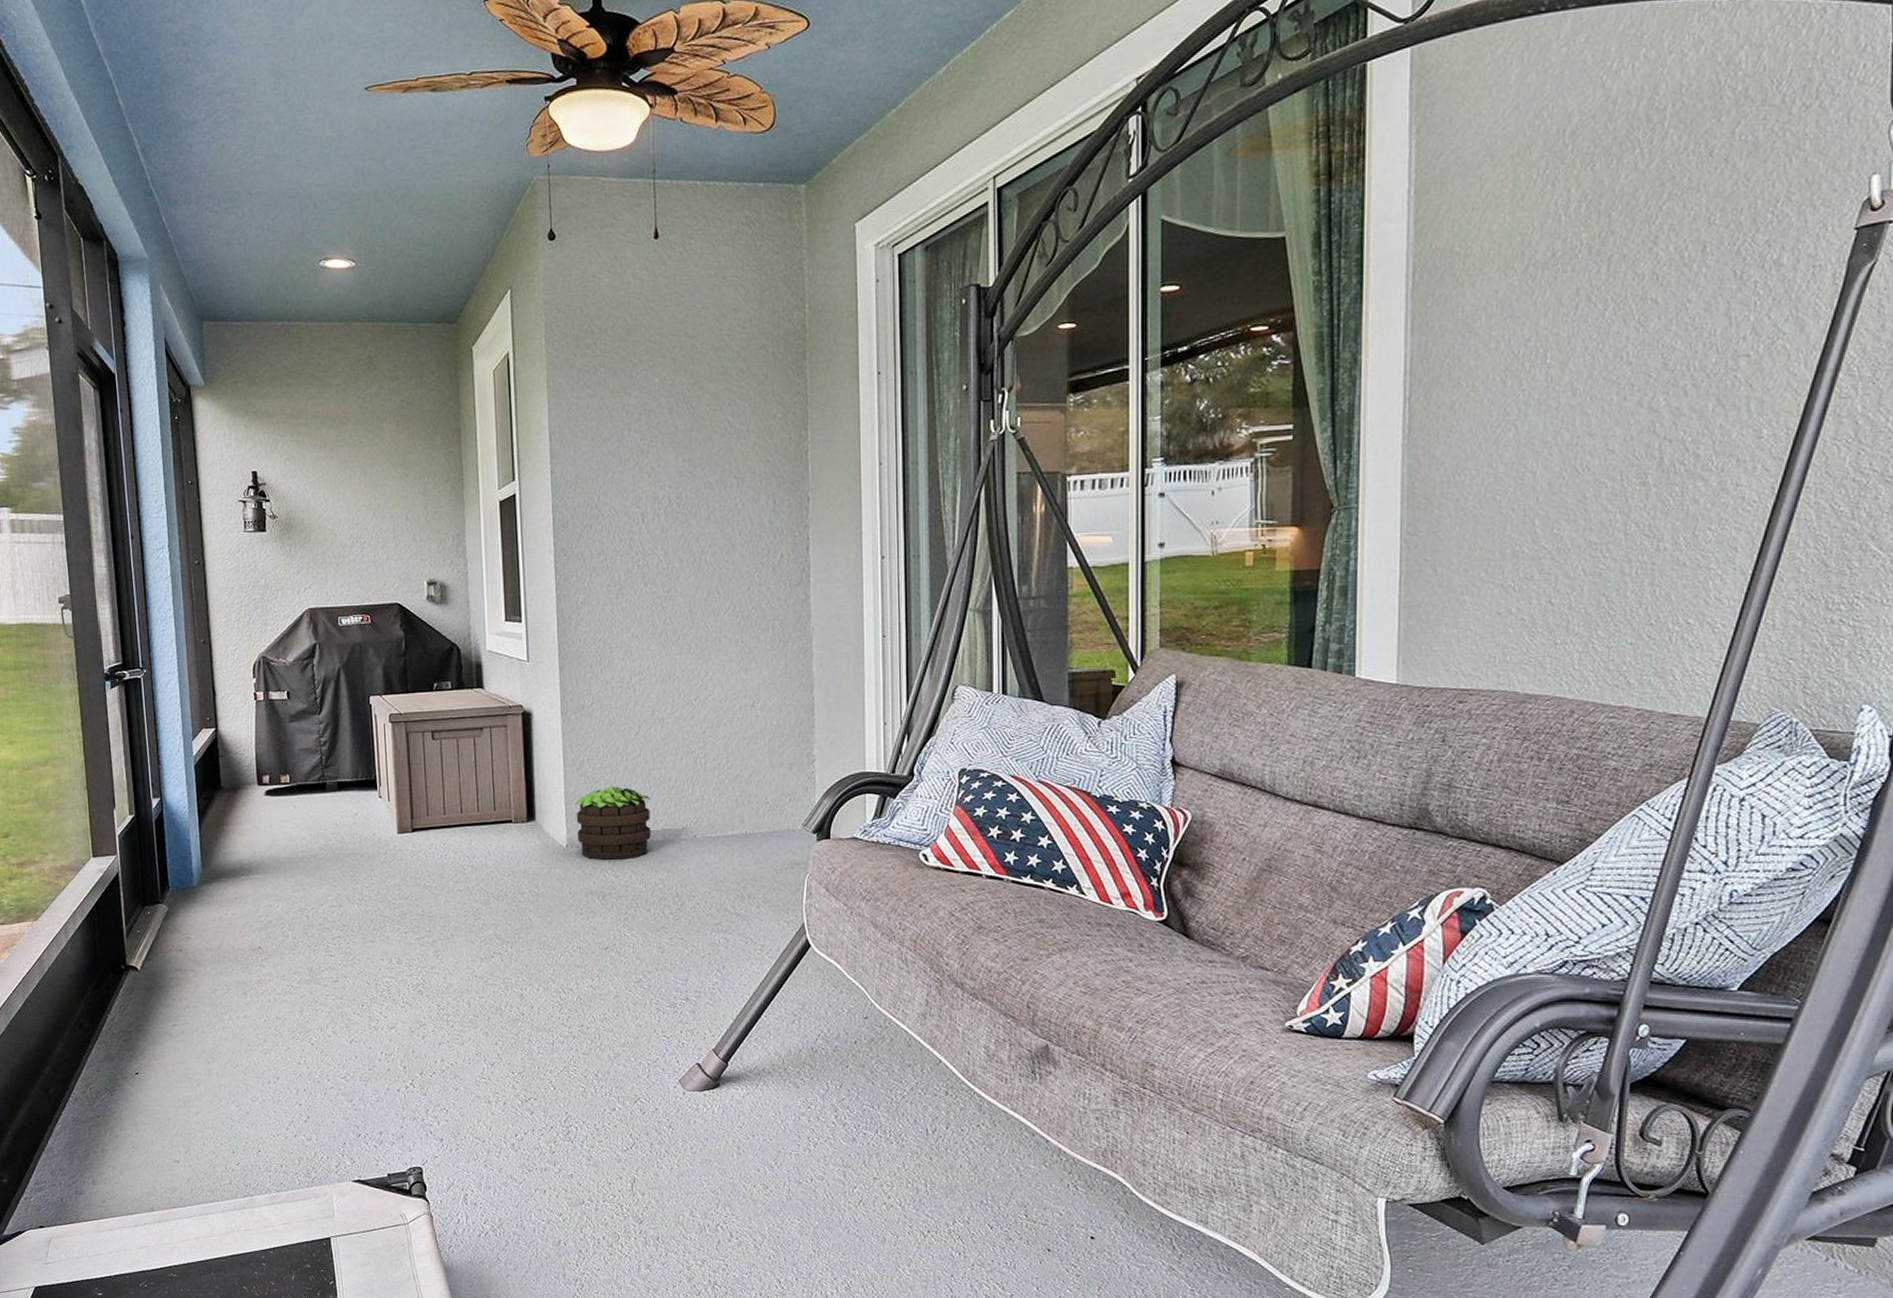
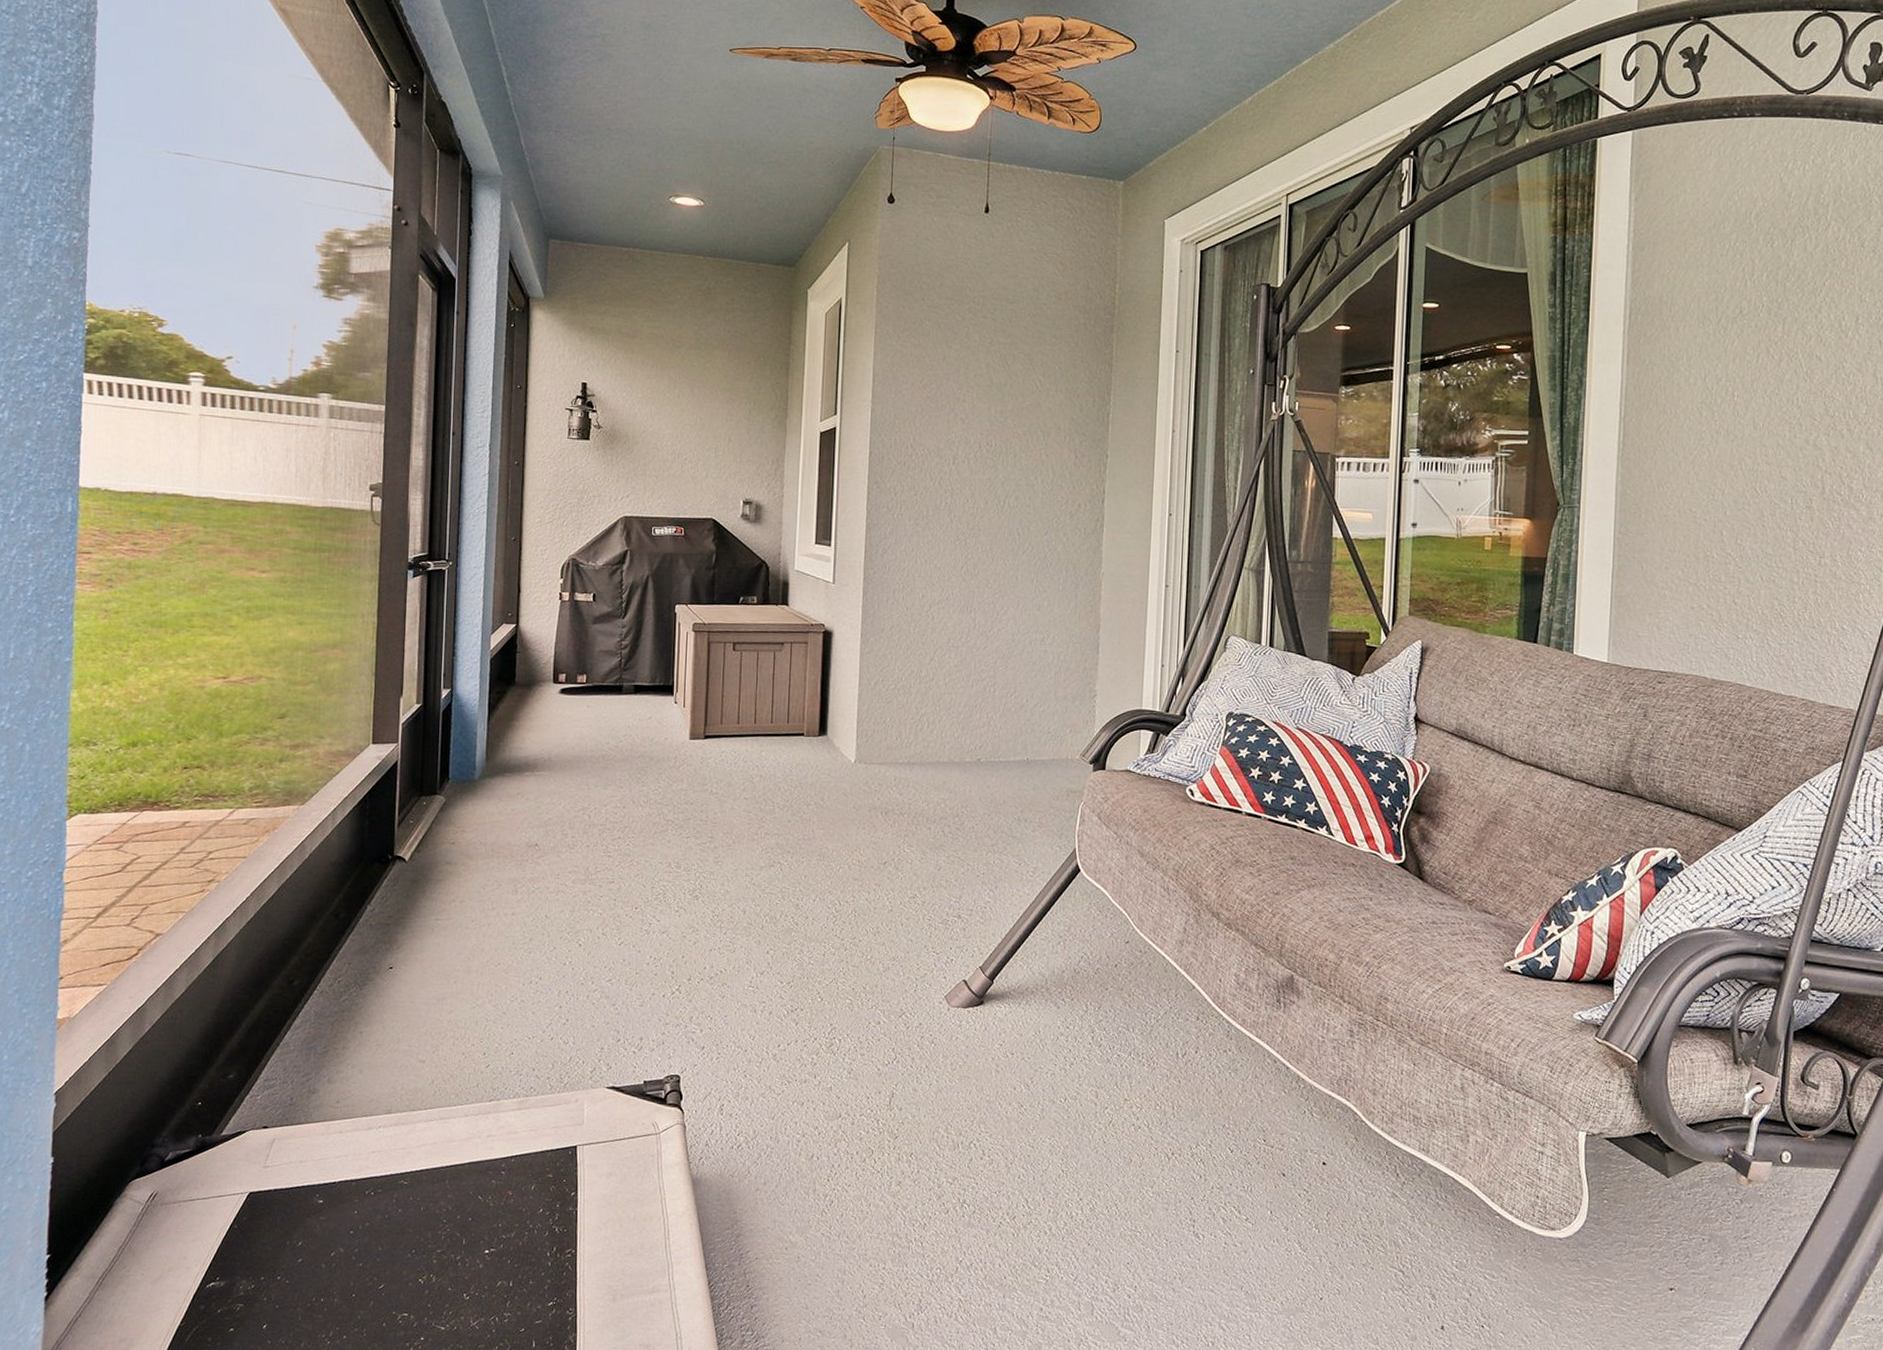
potted plant: present [574,786,651,860] -> none [866,707,940,778]

